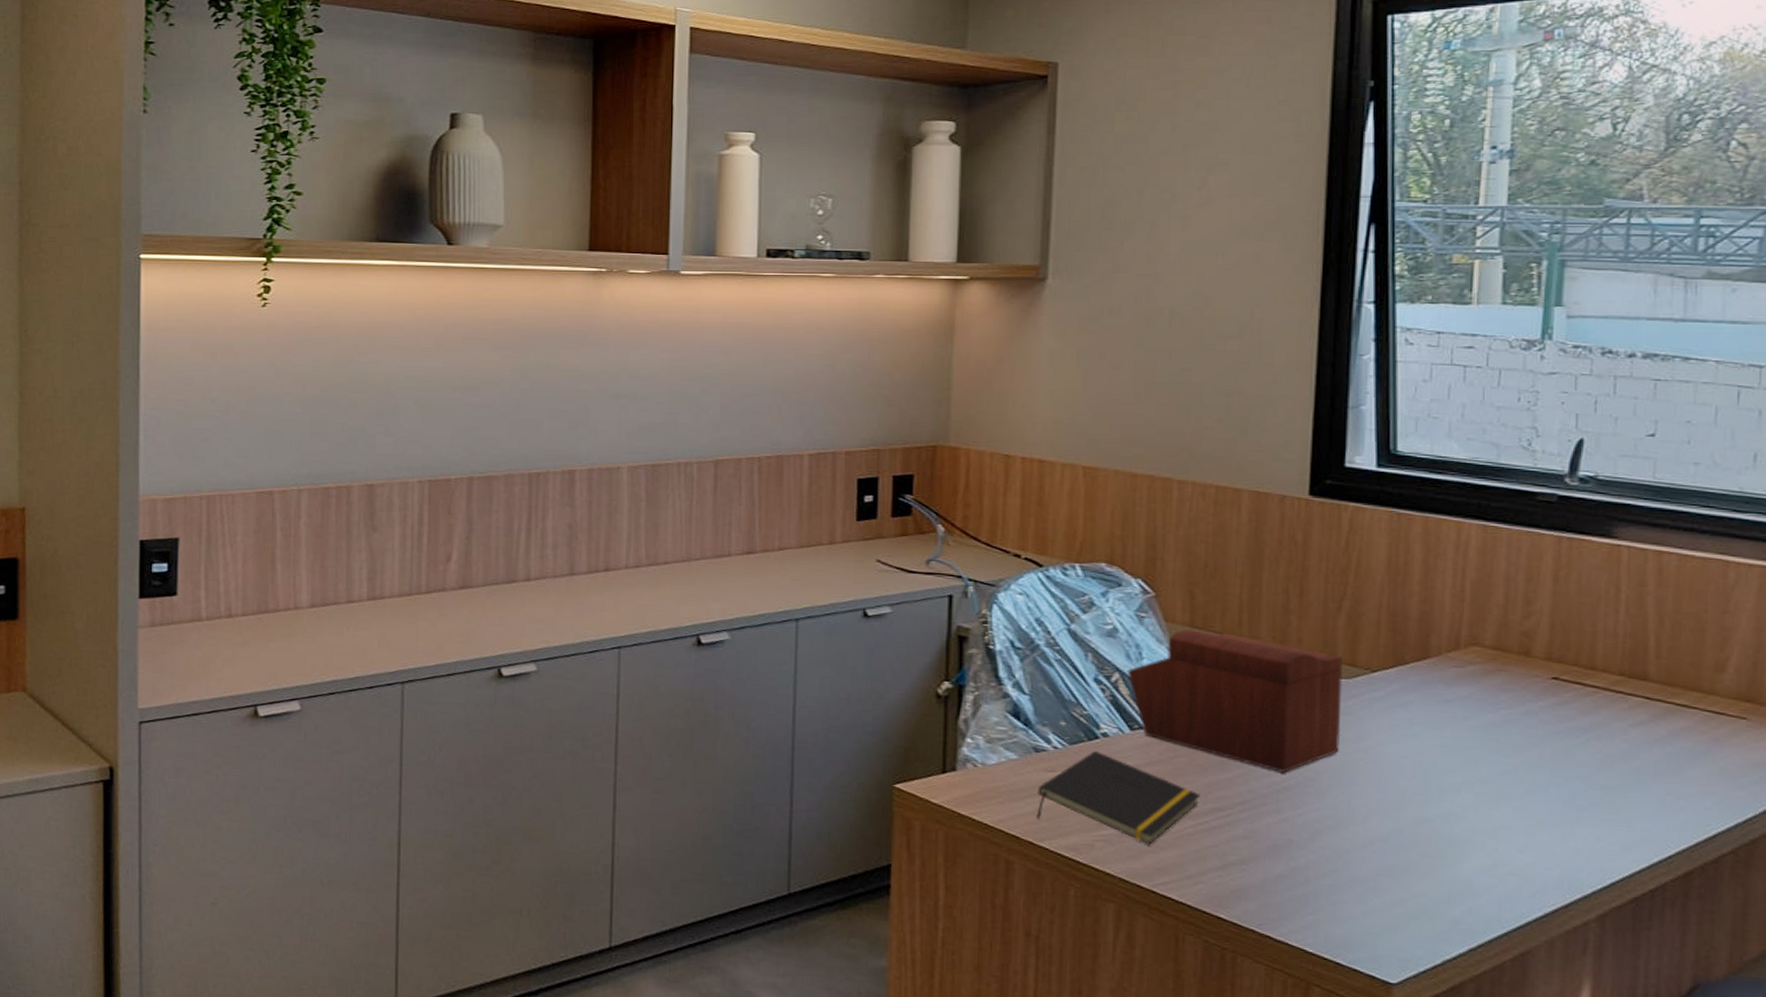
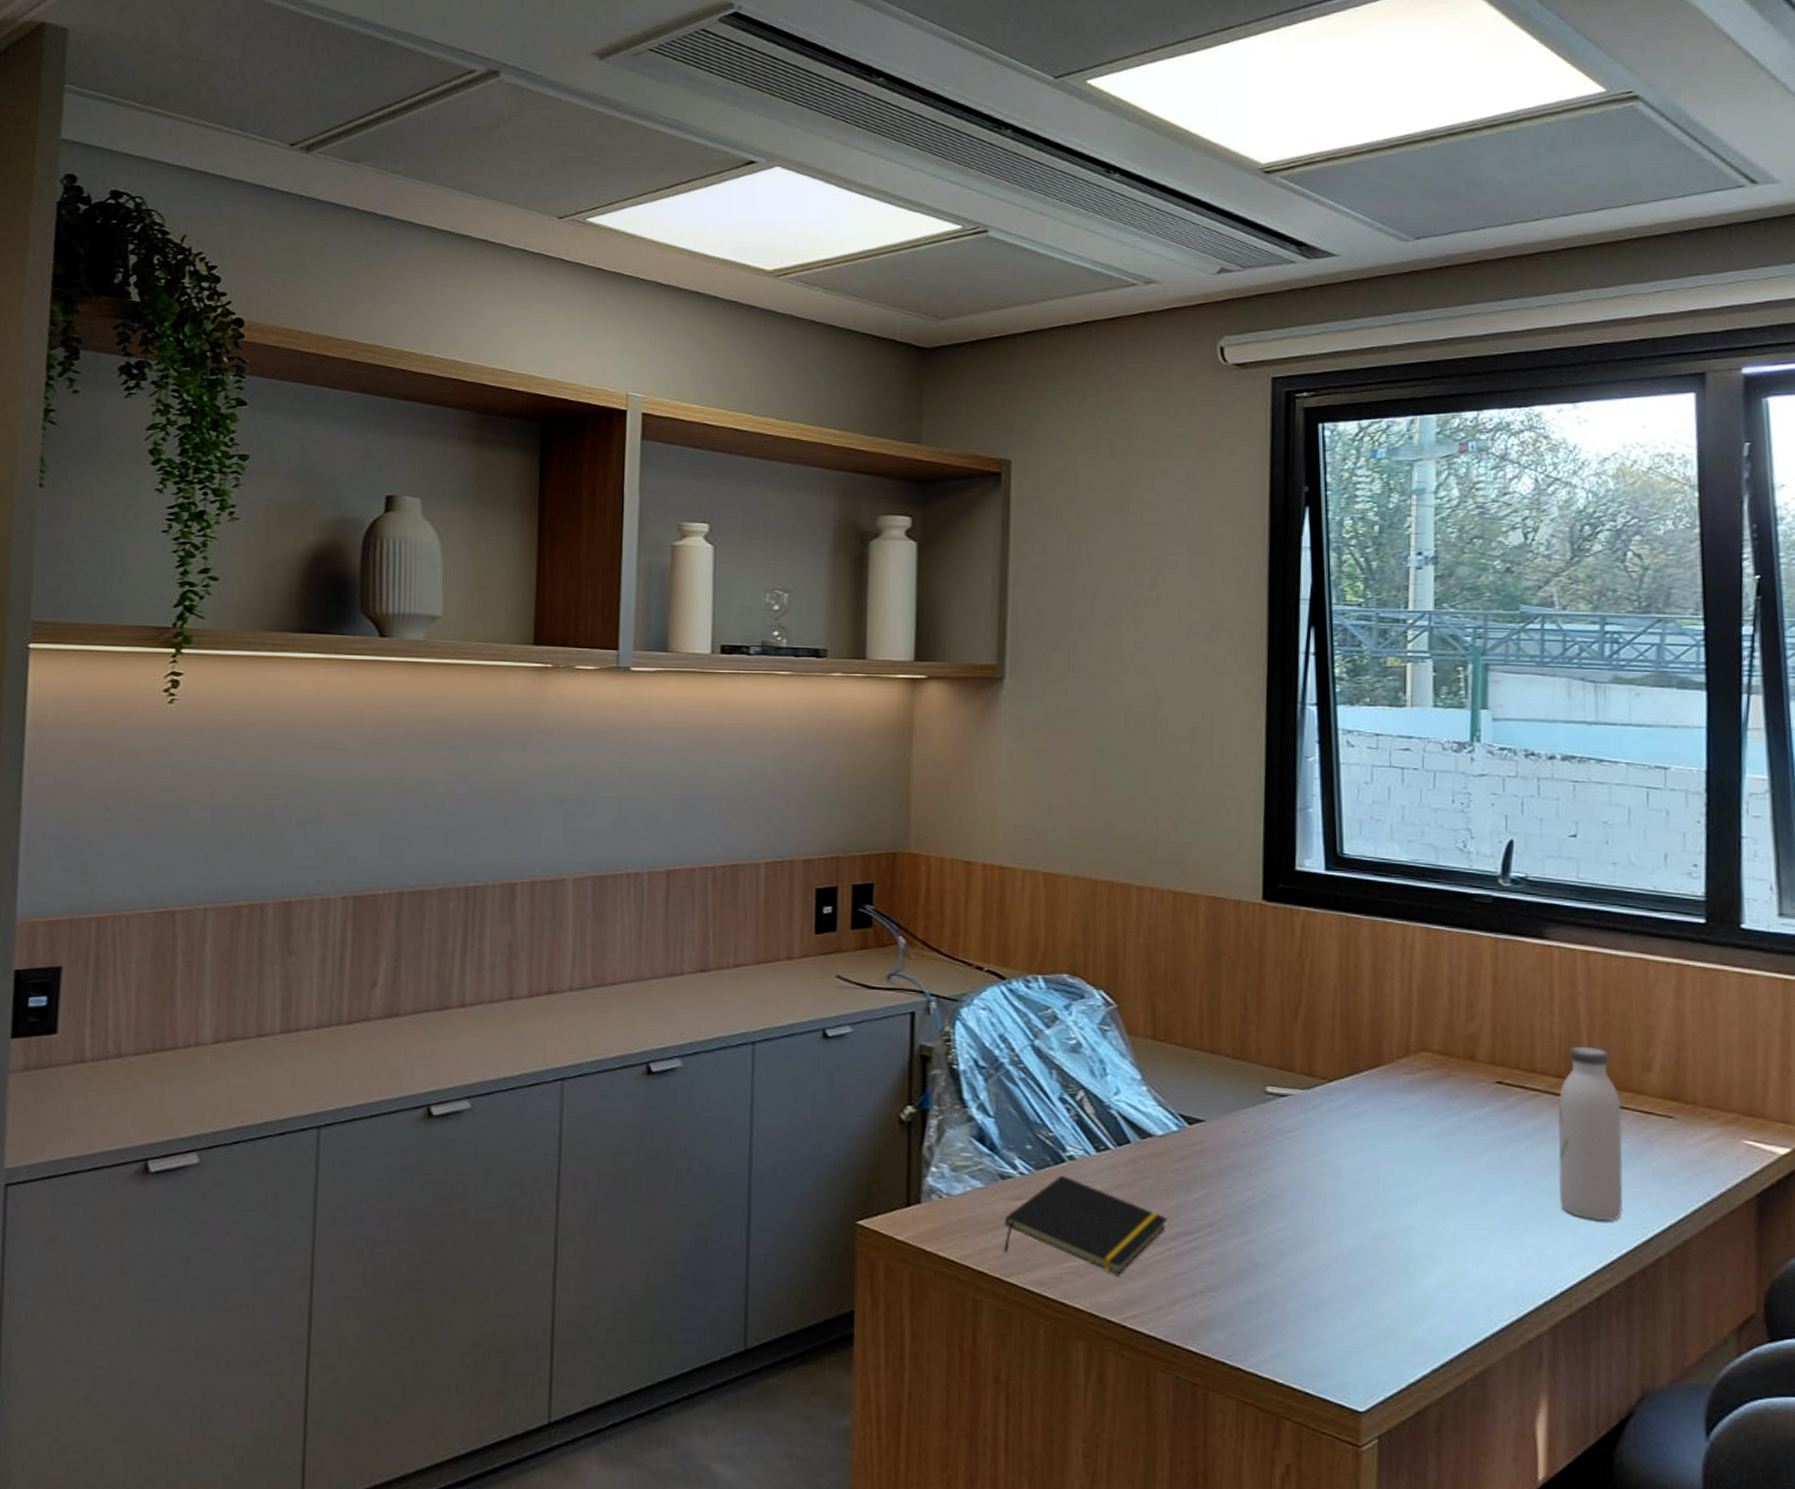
sewing box: present [1127,629,1344,773] -> none [1092,1042,1302,1191]
water bottle: none [1616,646,1689,817] -> present [1557,1047,1624,1221]

